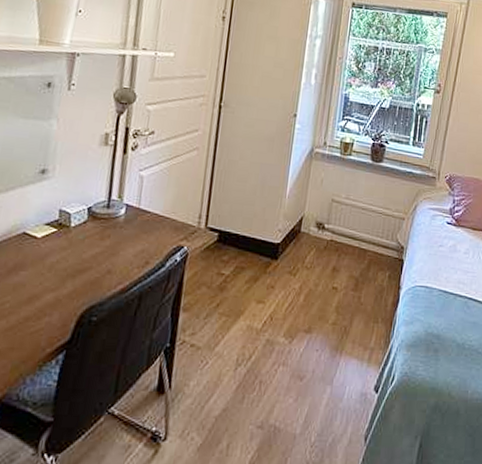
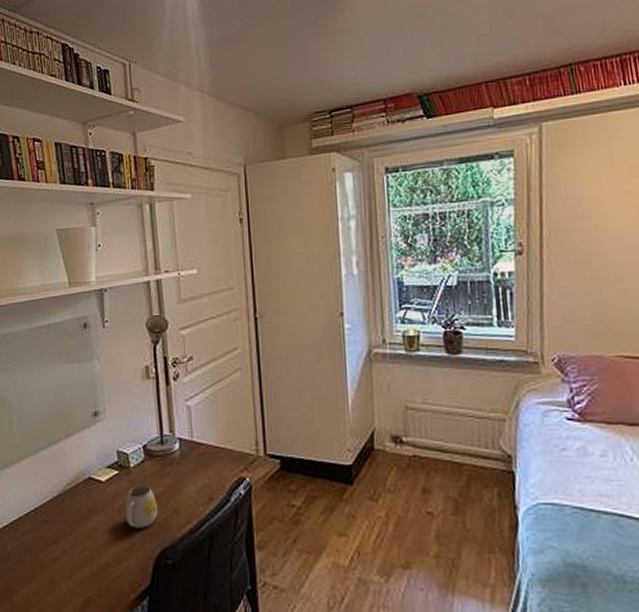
mug: none [55,243,92,286] -> present [125,484,157,528]

